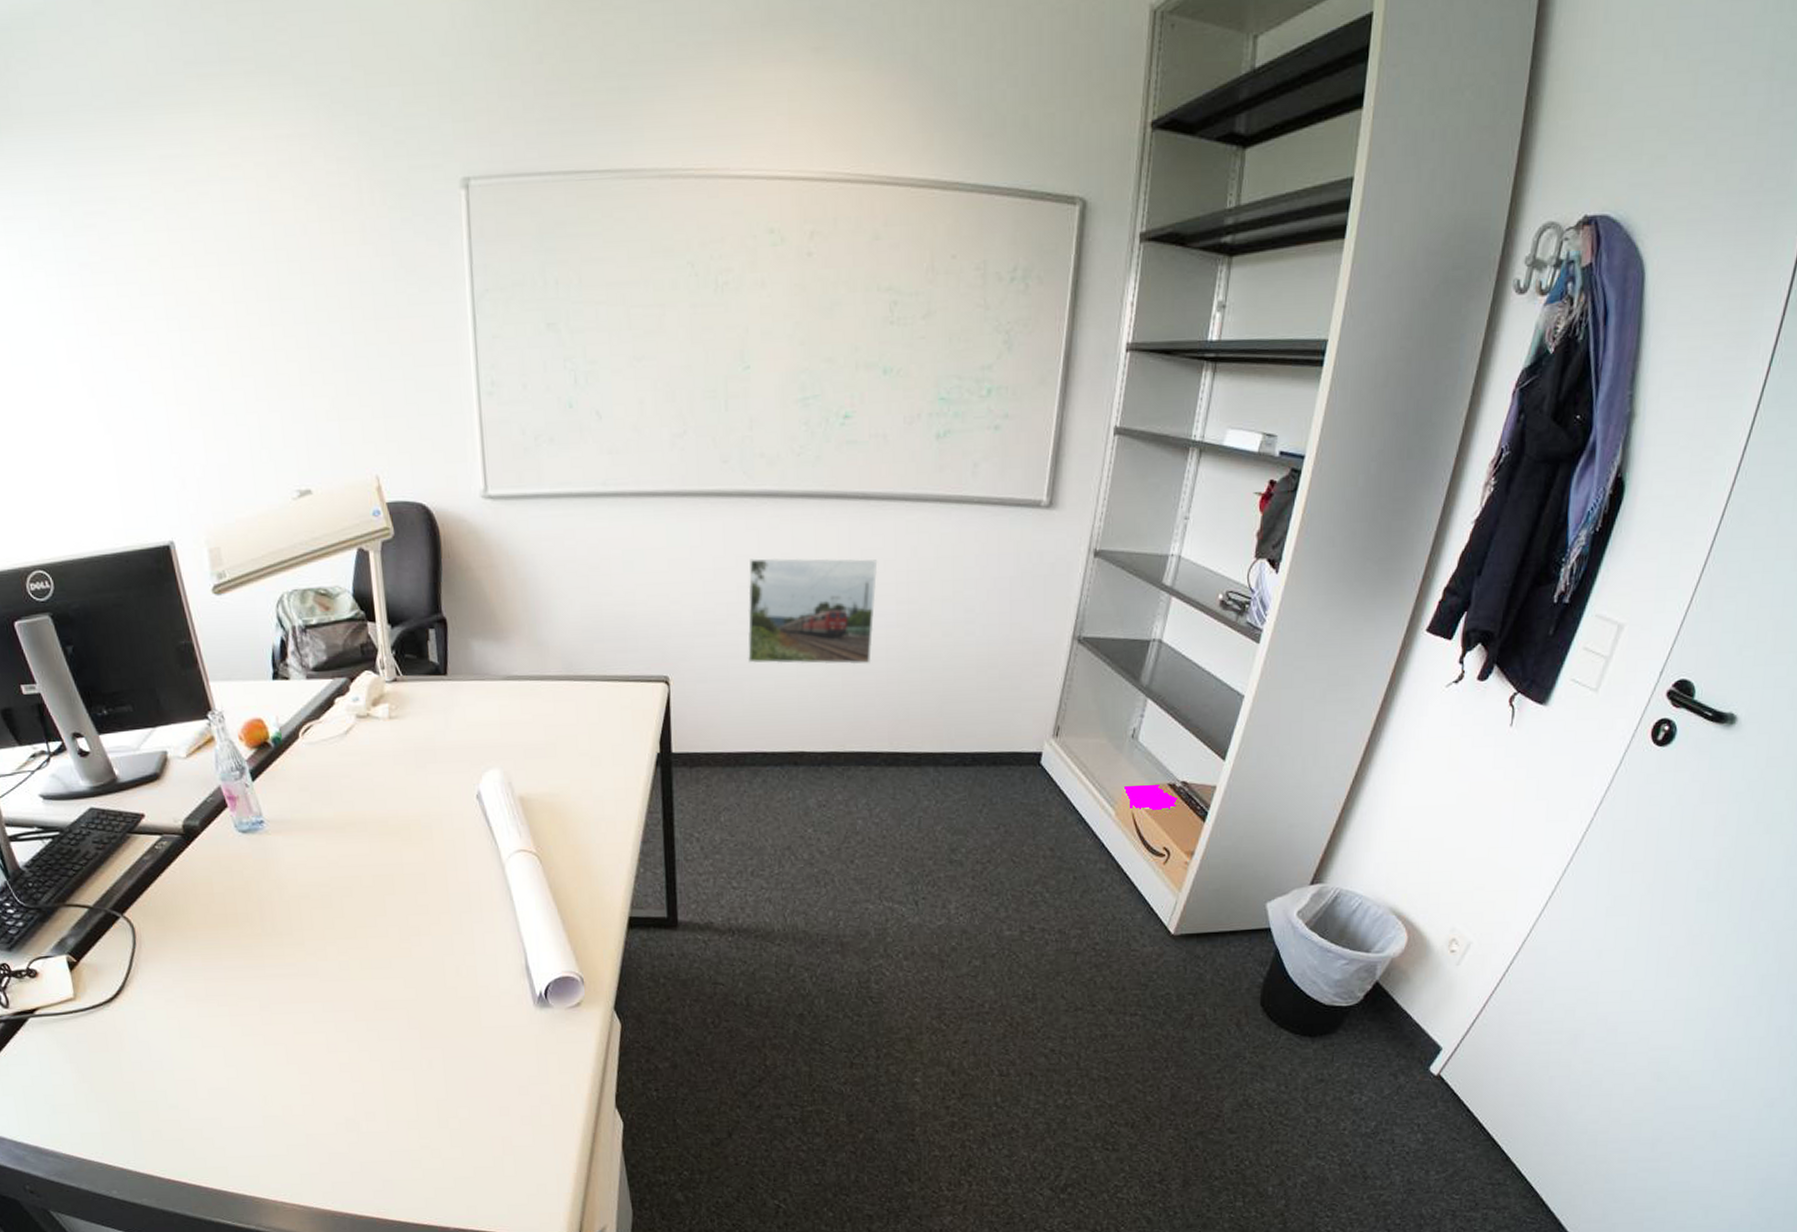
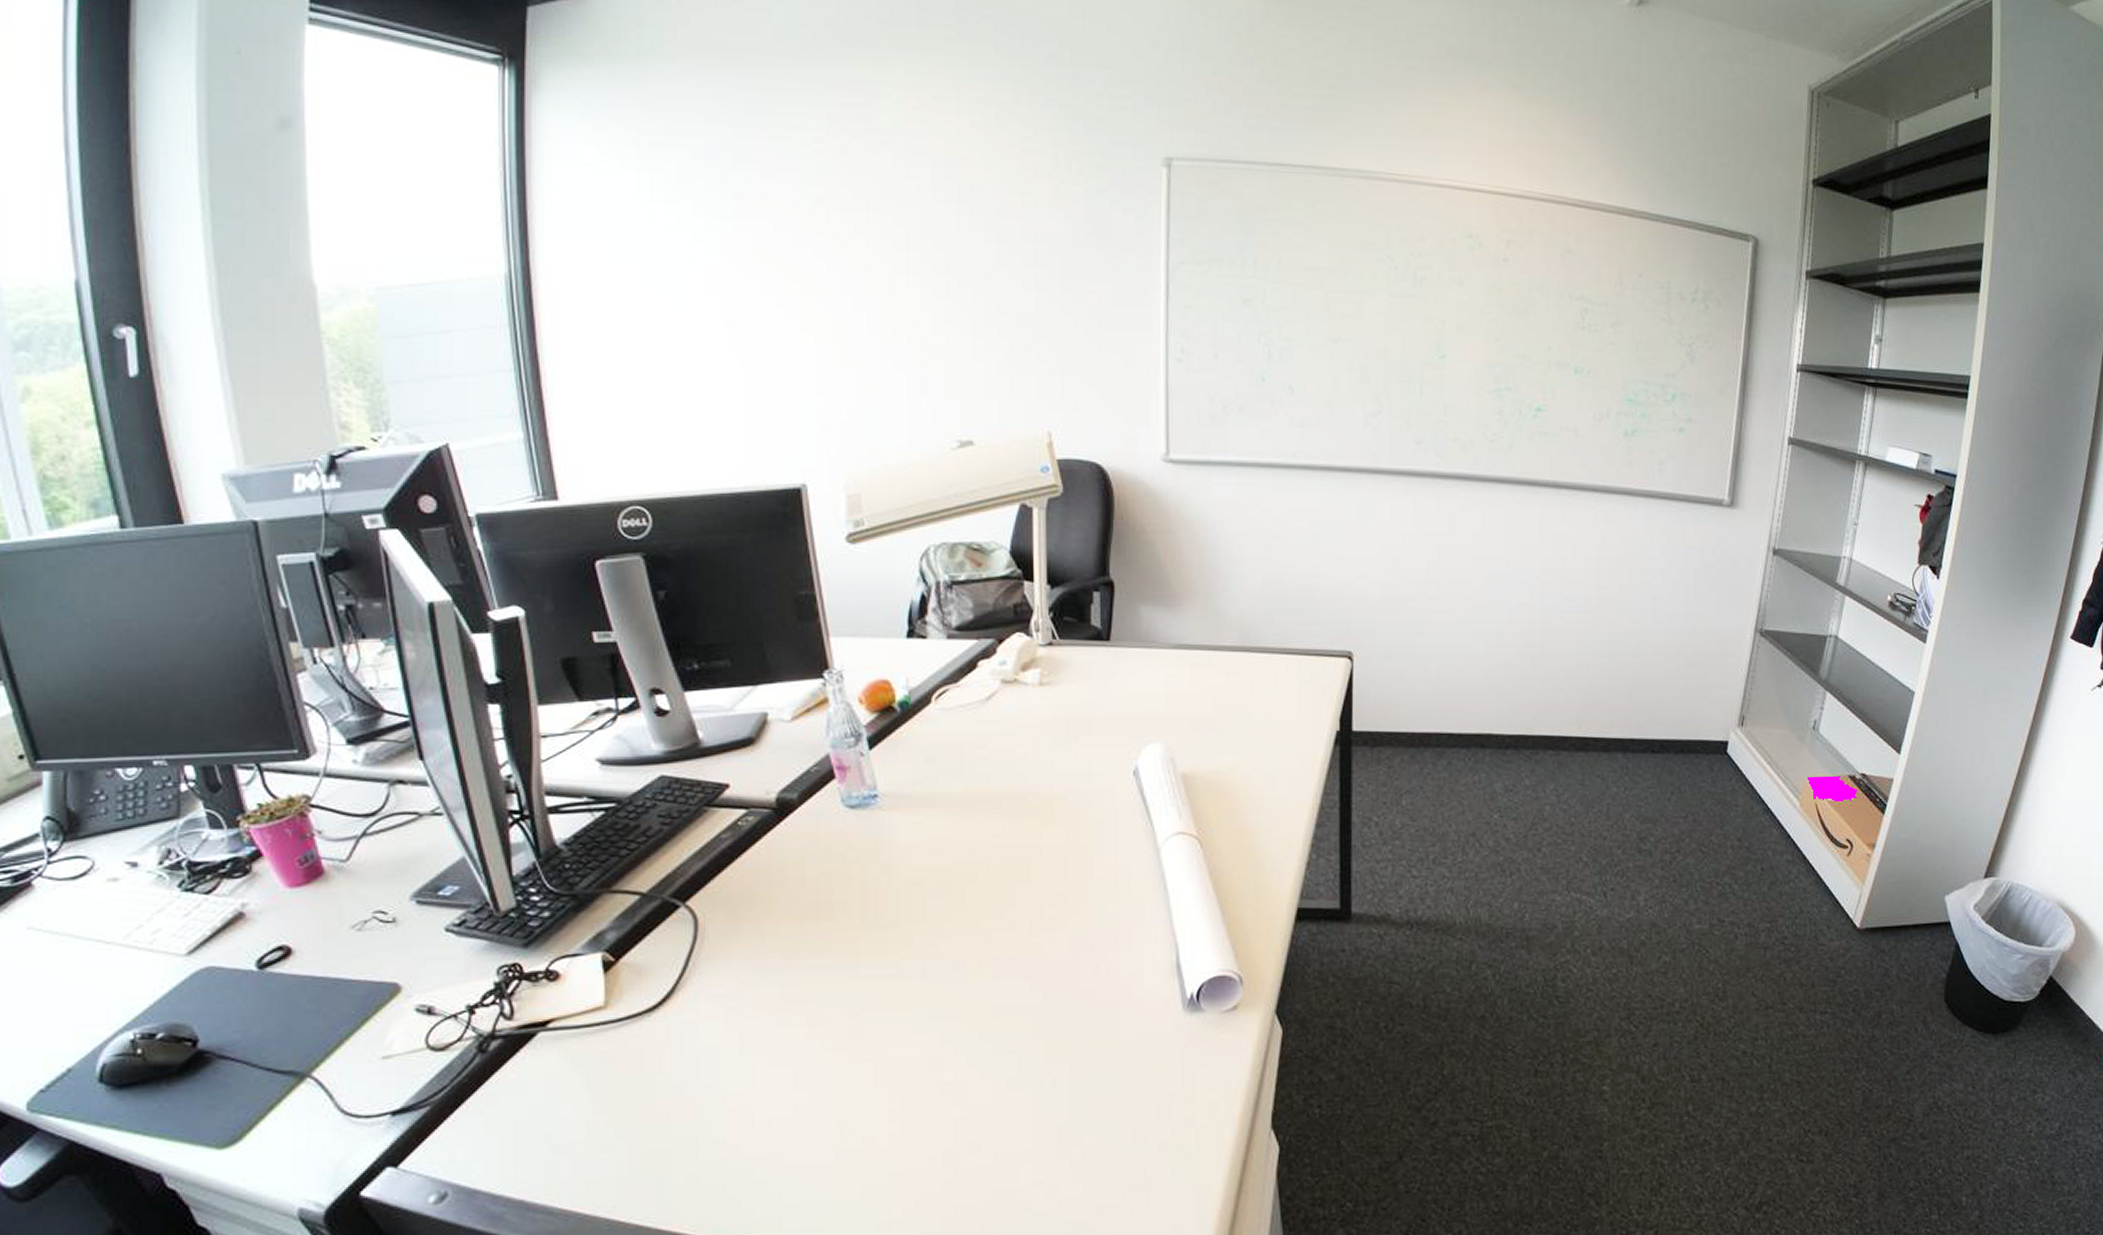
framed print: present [747,557,878,665] -> none [1435,538,1568,648]

